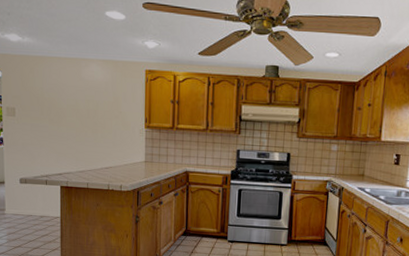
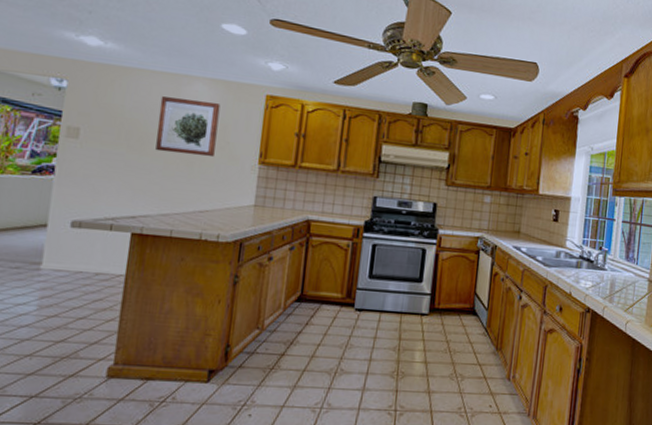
wall art: none [68,78,112,125] -> present [155,96,221,158]

